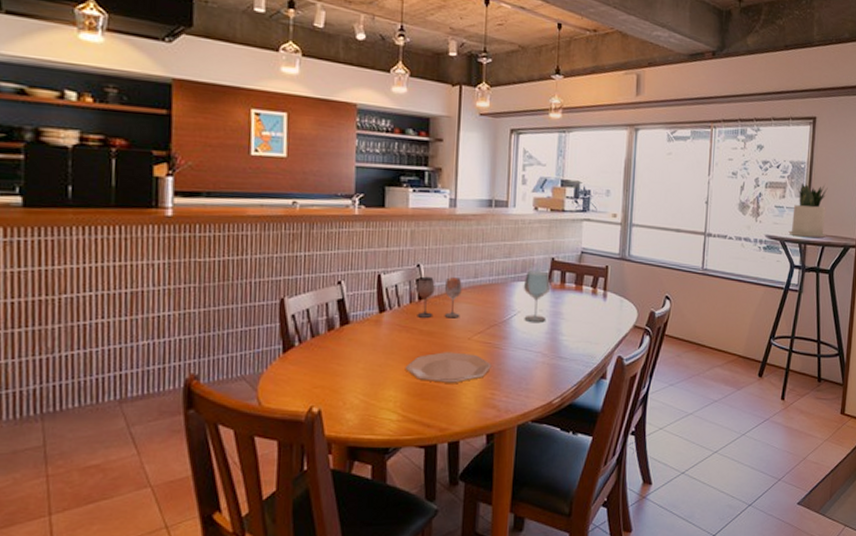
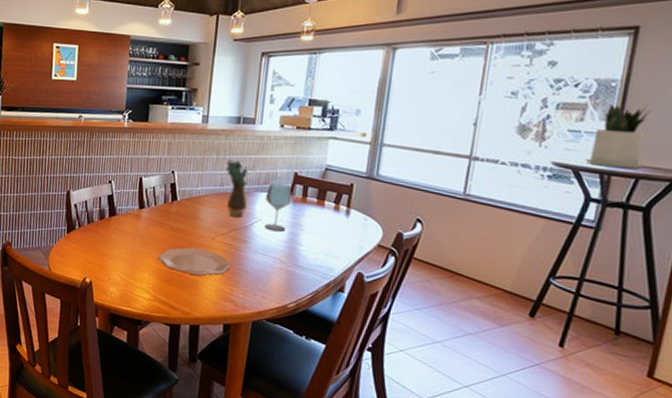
wineglass: present [417,276,462,318] -> none [169,181,210,220]
vase: none [480,245,505,311] -> present [226,157,248,217]

